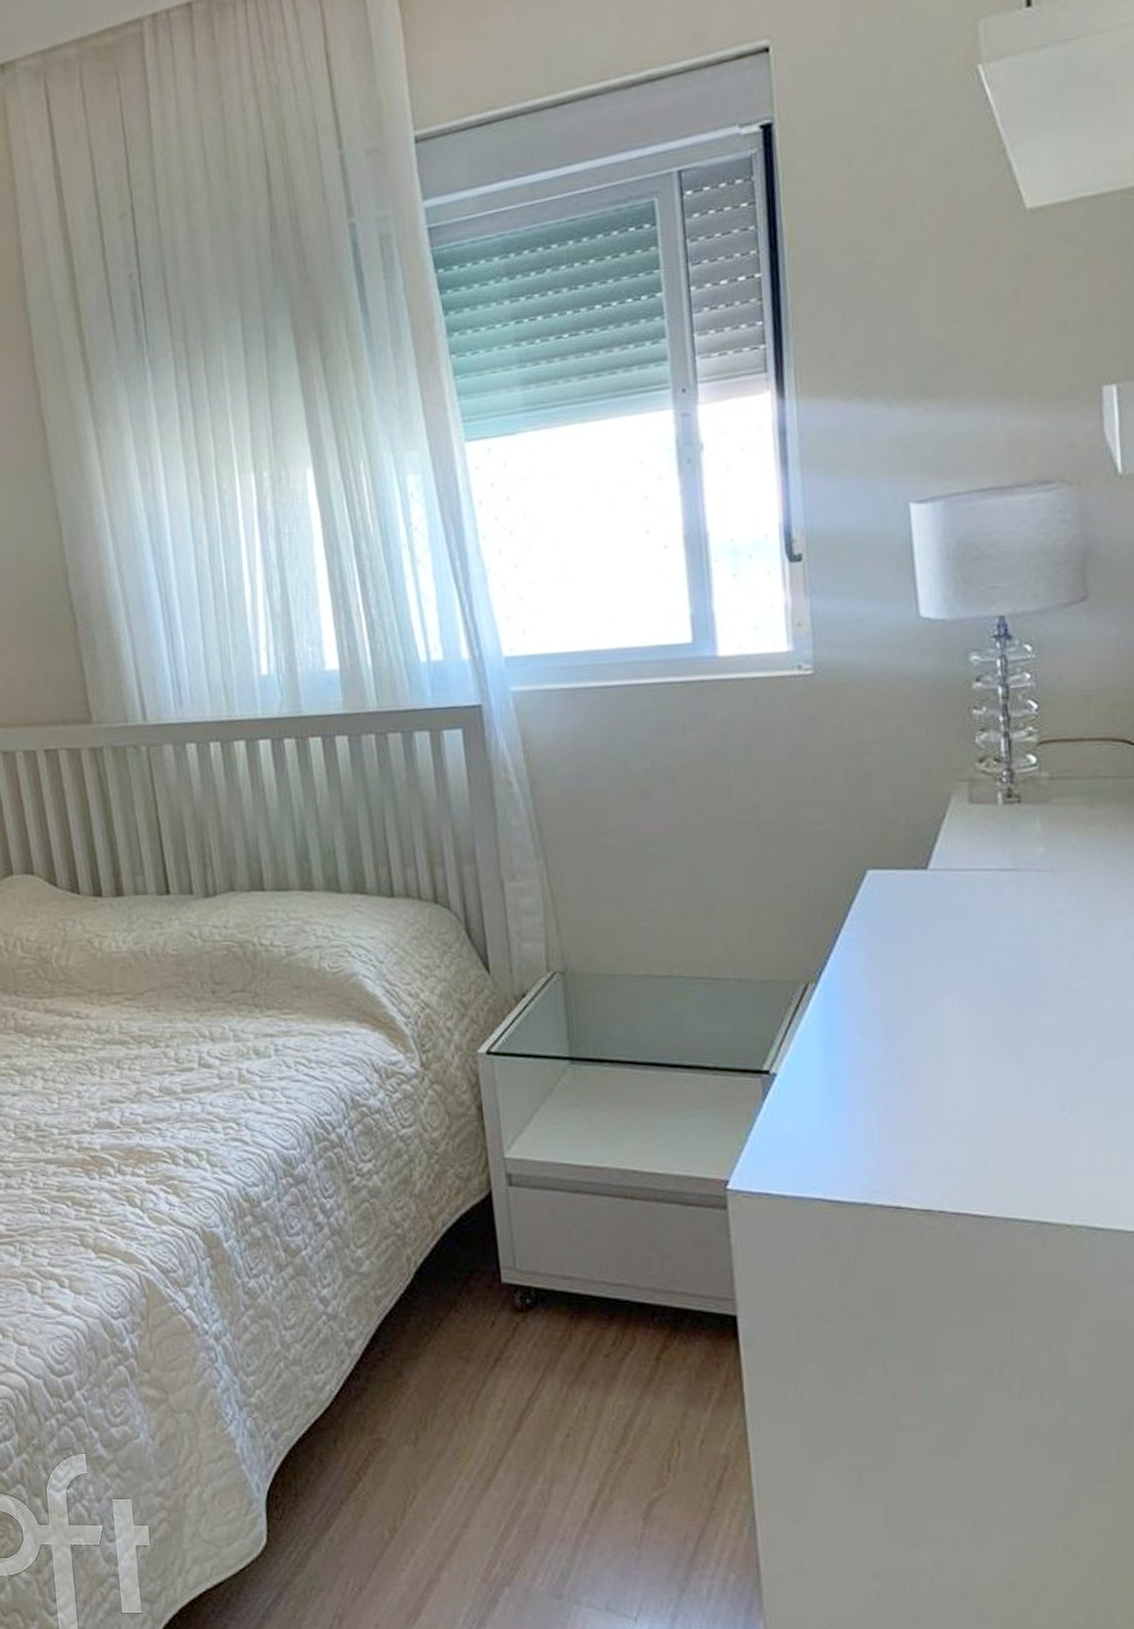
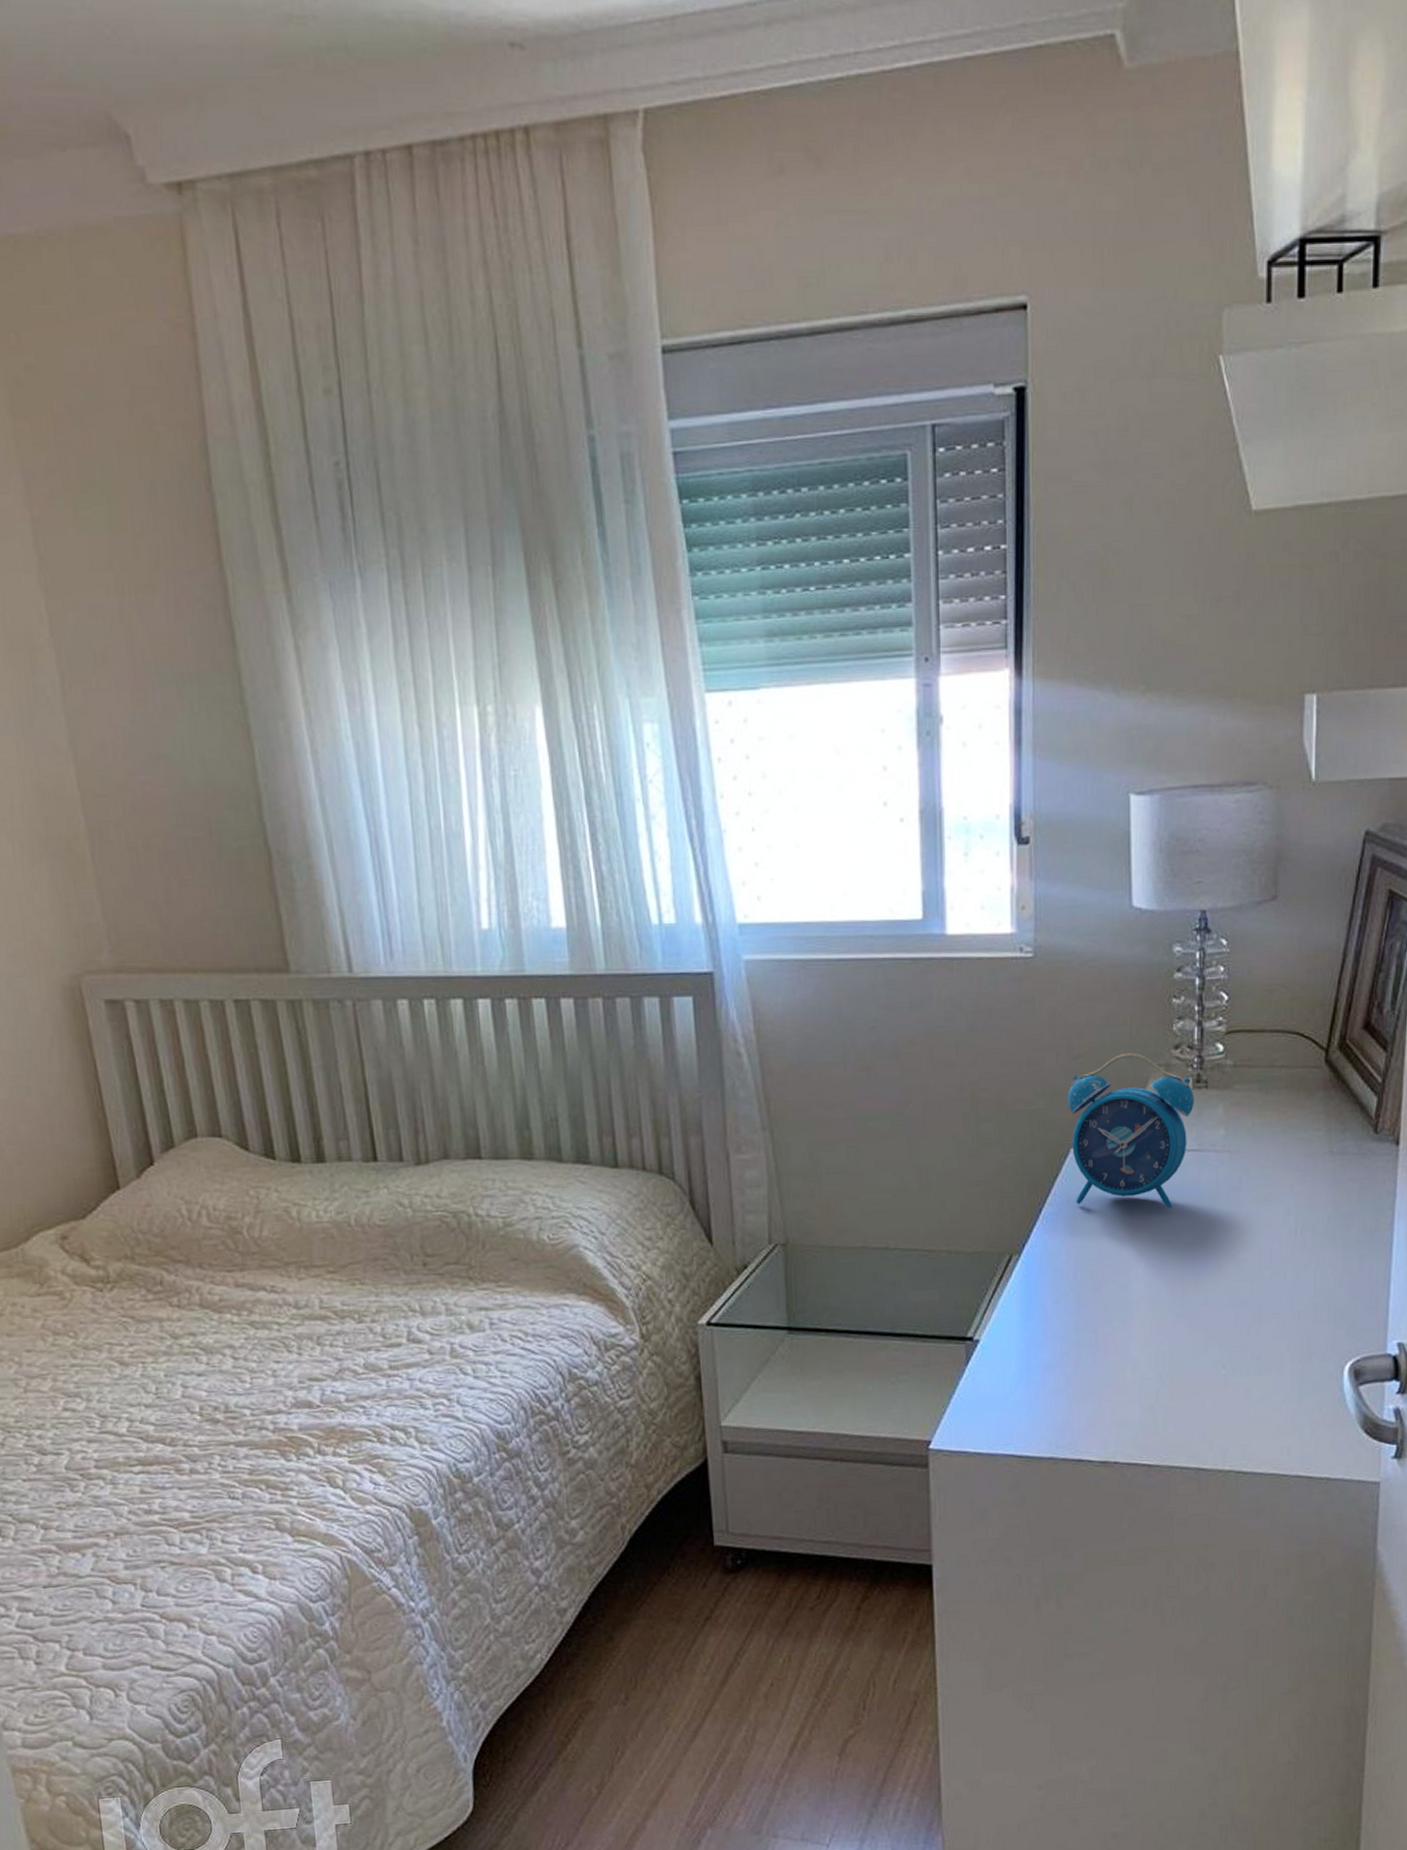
alarm clock: none [860,768,1006,934] -> present [1067,1052,1194,1209]

